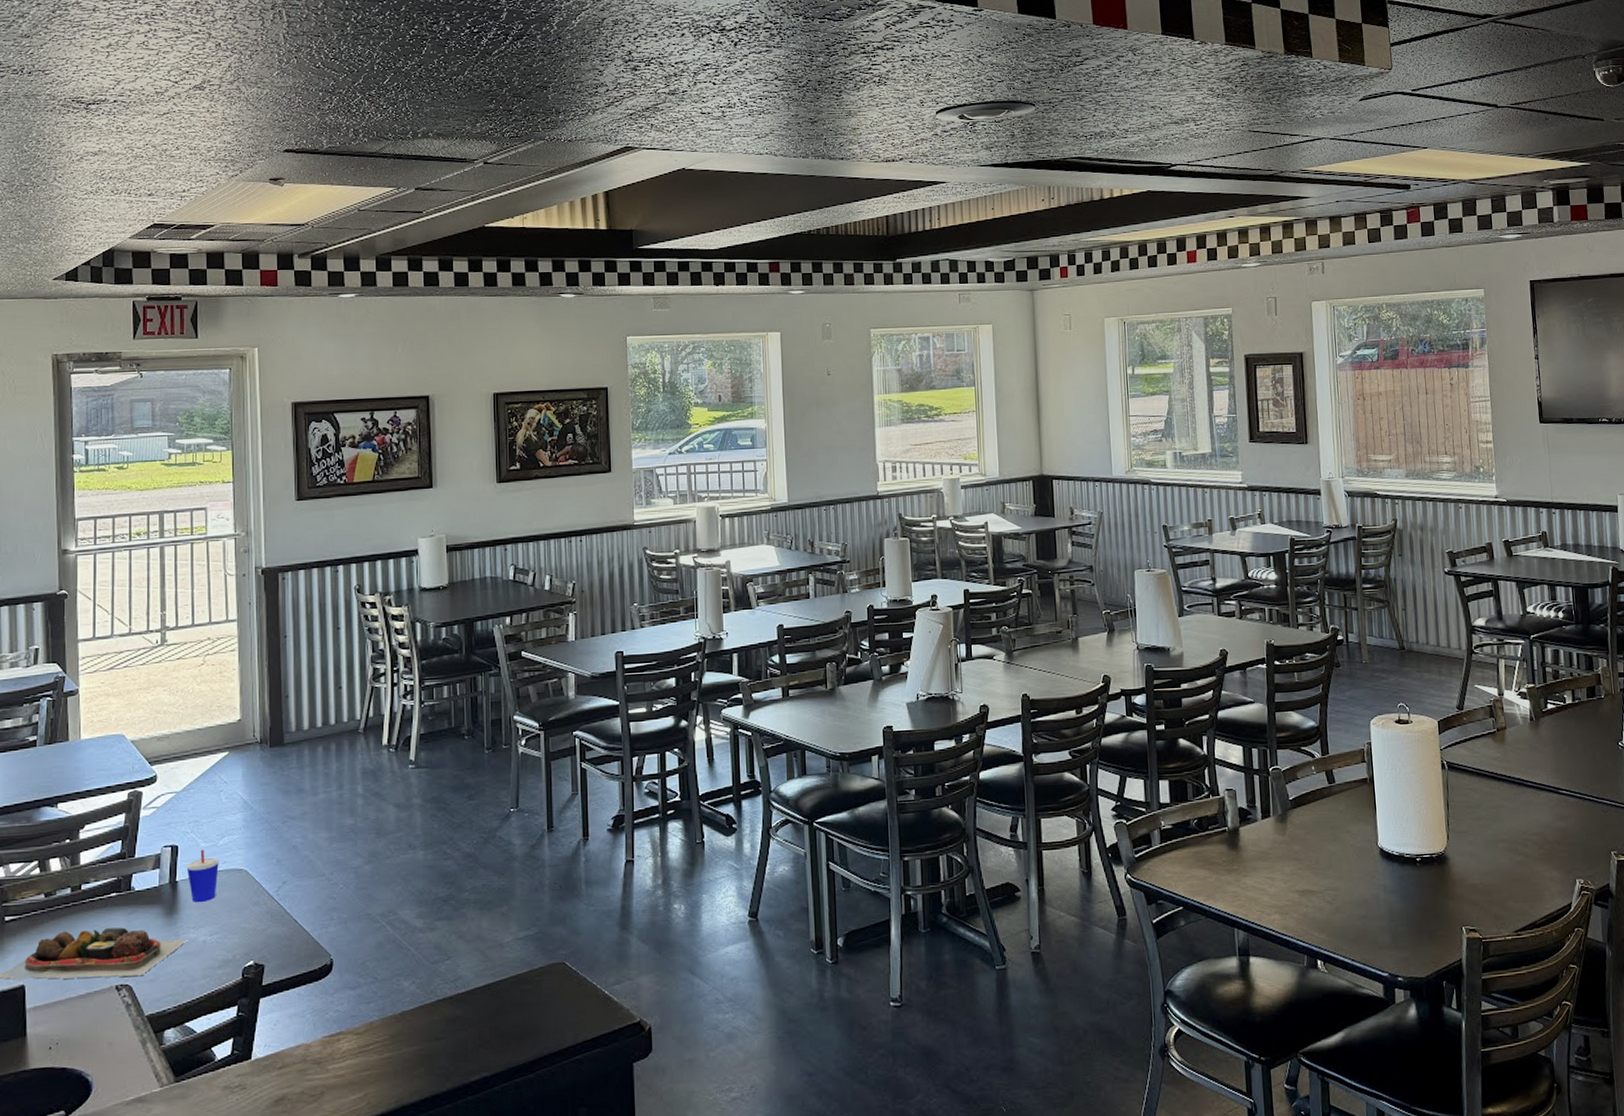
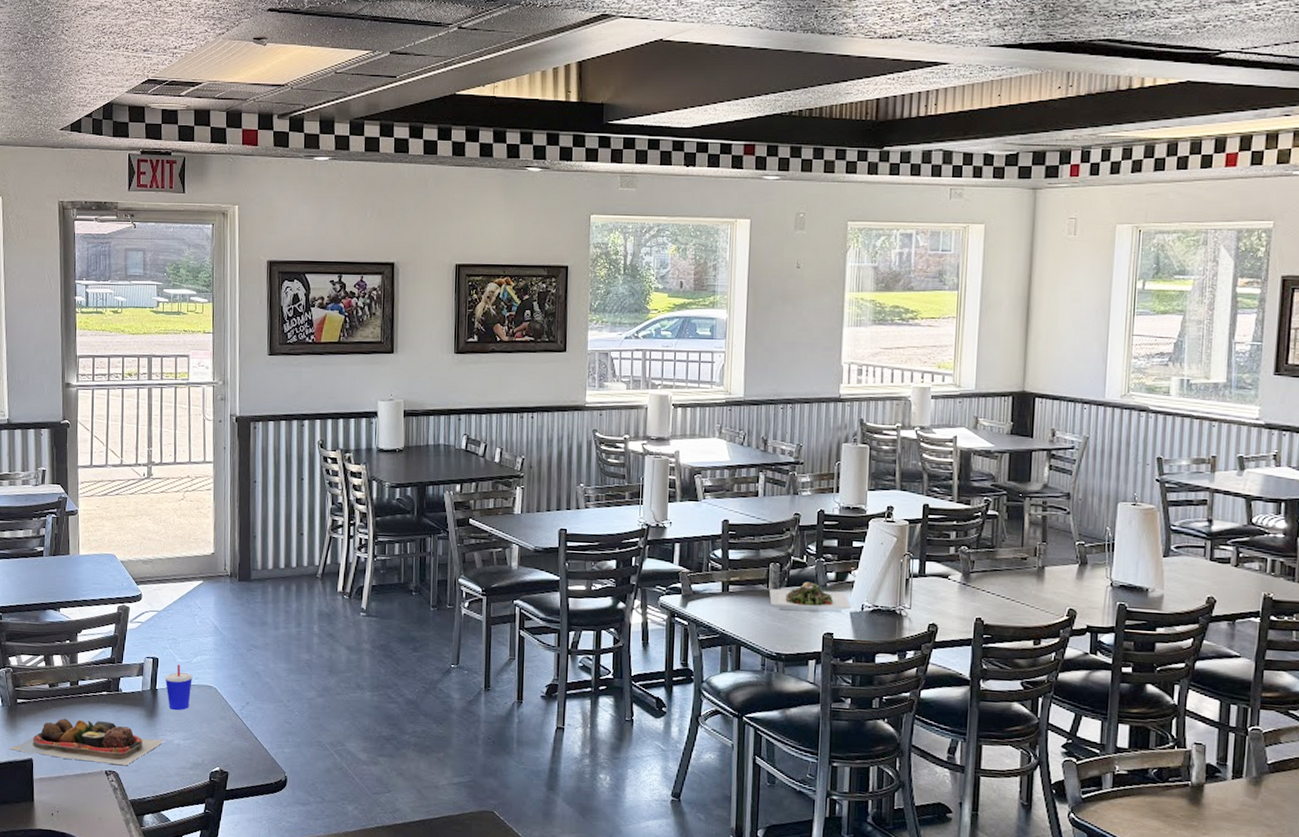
salad: none [827,677,907,709] -> present [768,582,851,613]

